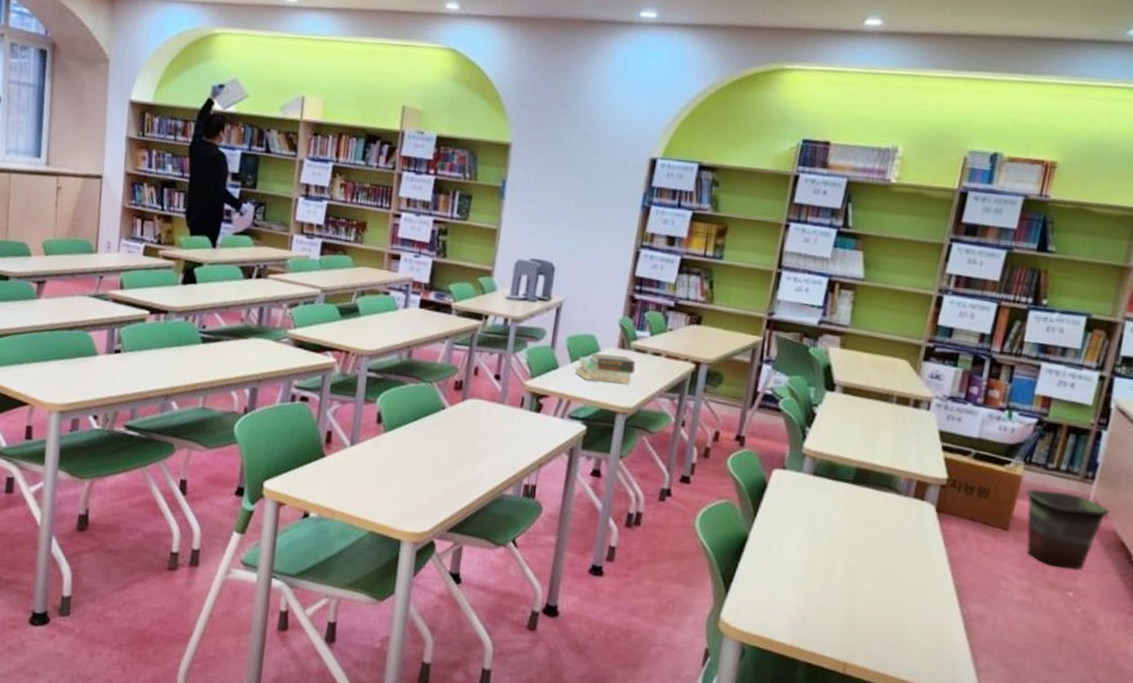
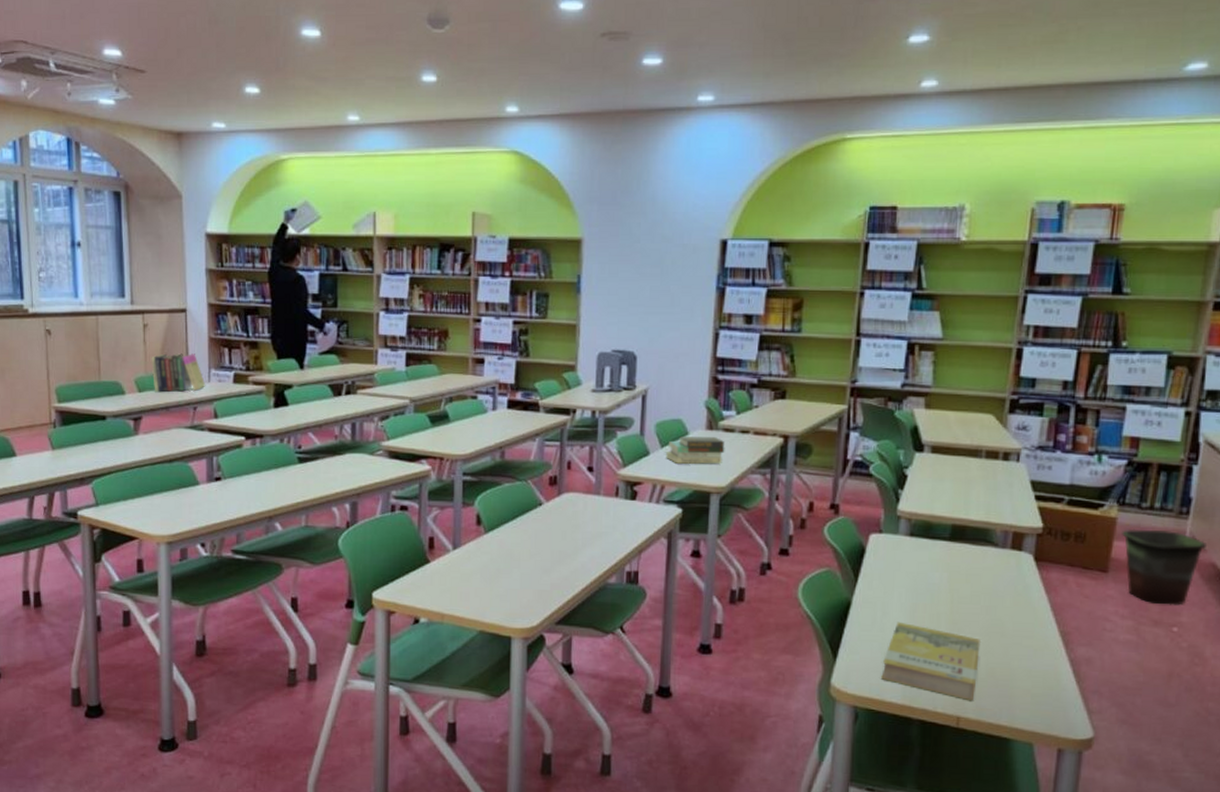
books: none [61,219,115,260] -> present [151,353,206,393]
book: none [771,560,876,648] -> present [881,621,982,701]

